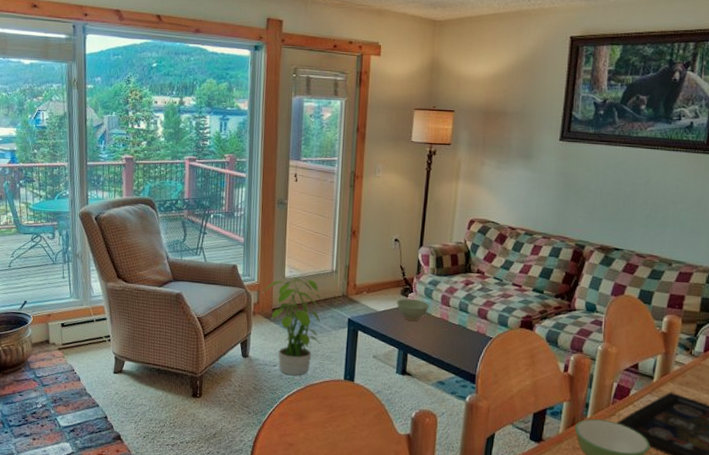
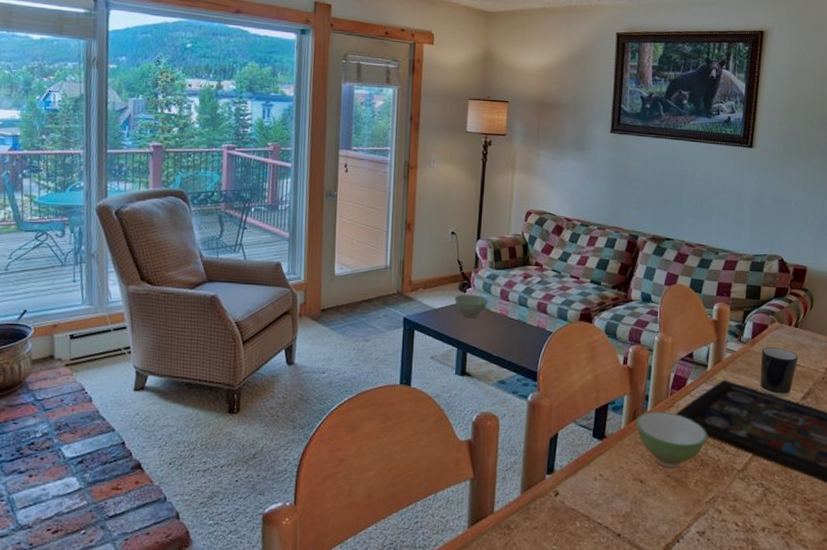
potted plant: present [261,275,322,376] -> none [308,272,375,383]

